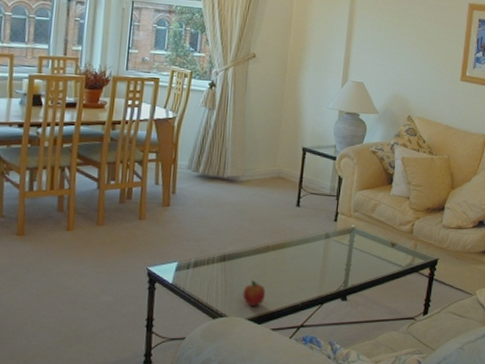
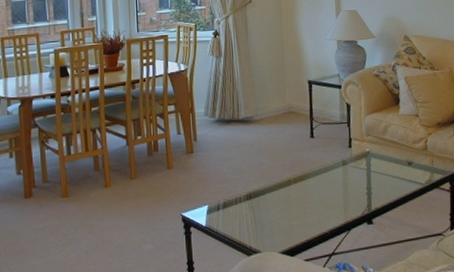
fruit: present [242,280,265,306] -> none [272,214,294,240]

